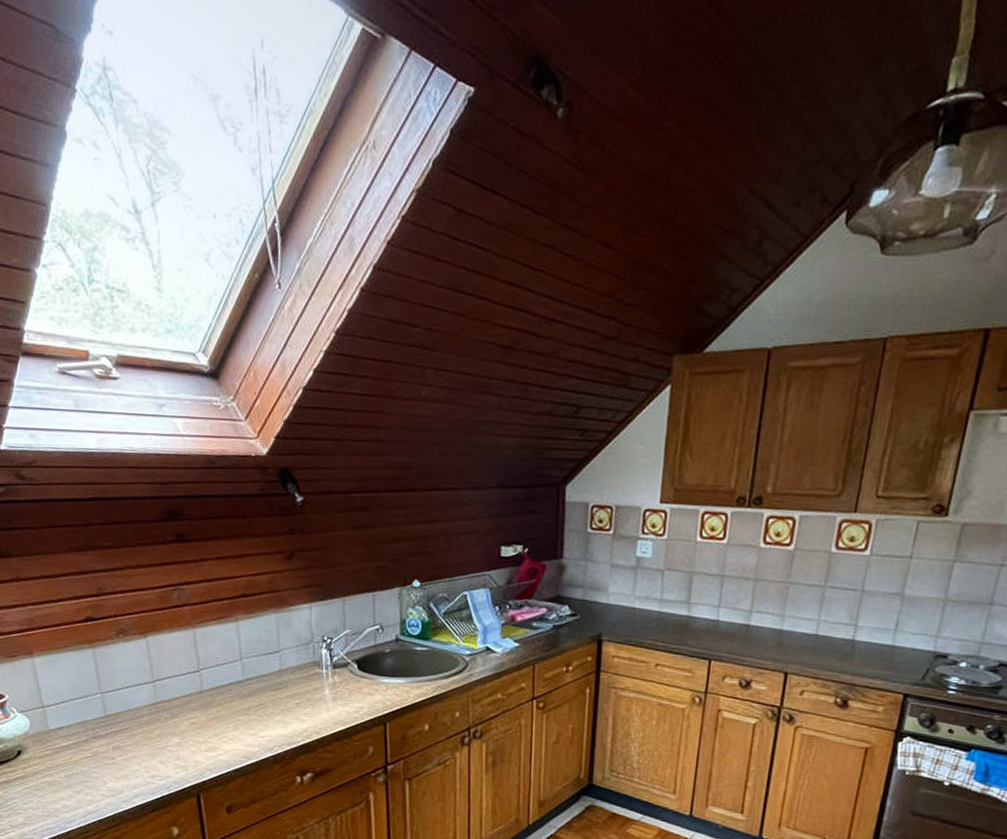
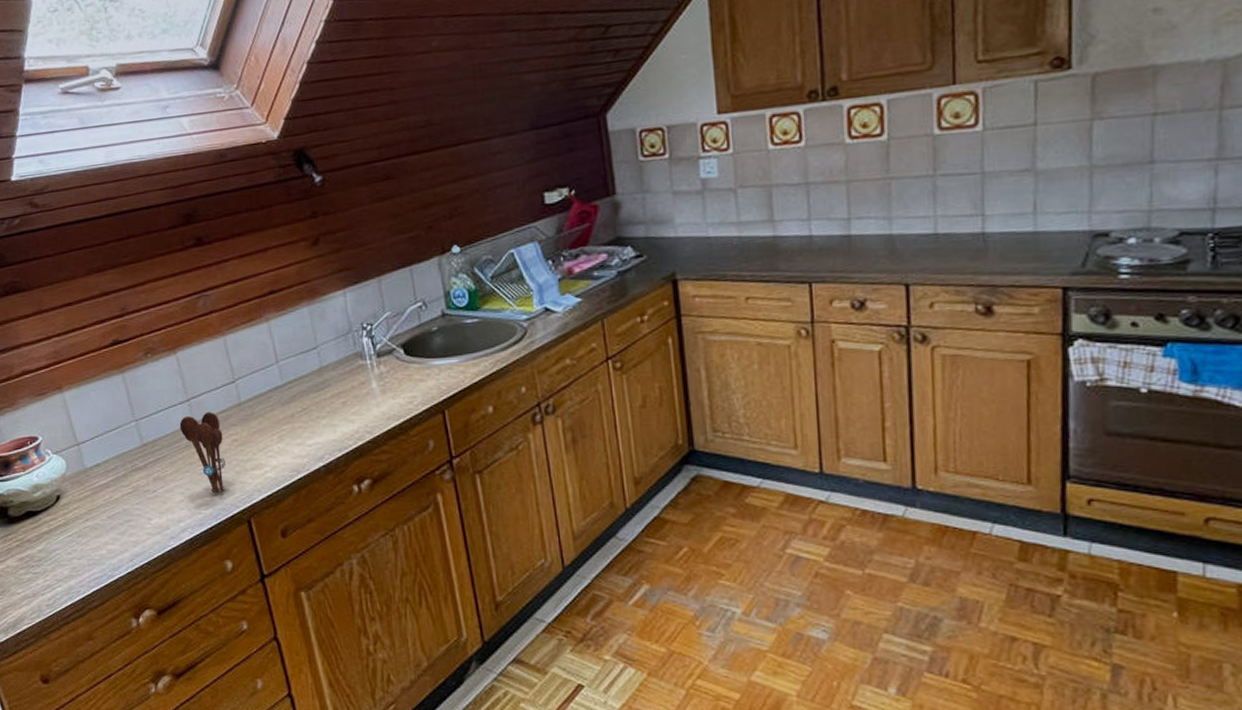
utensil holder: none [143,694,183,768] -> present [179,411,226,494]

